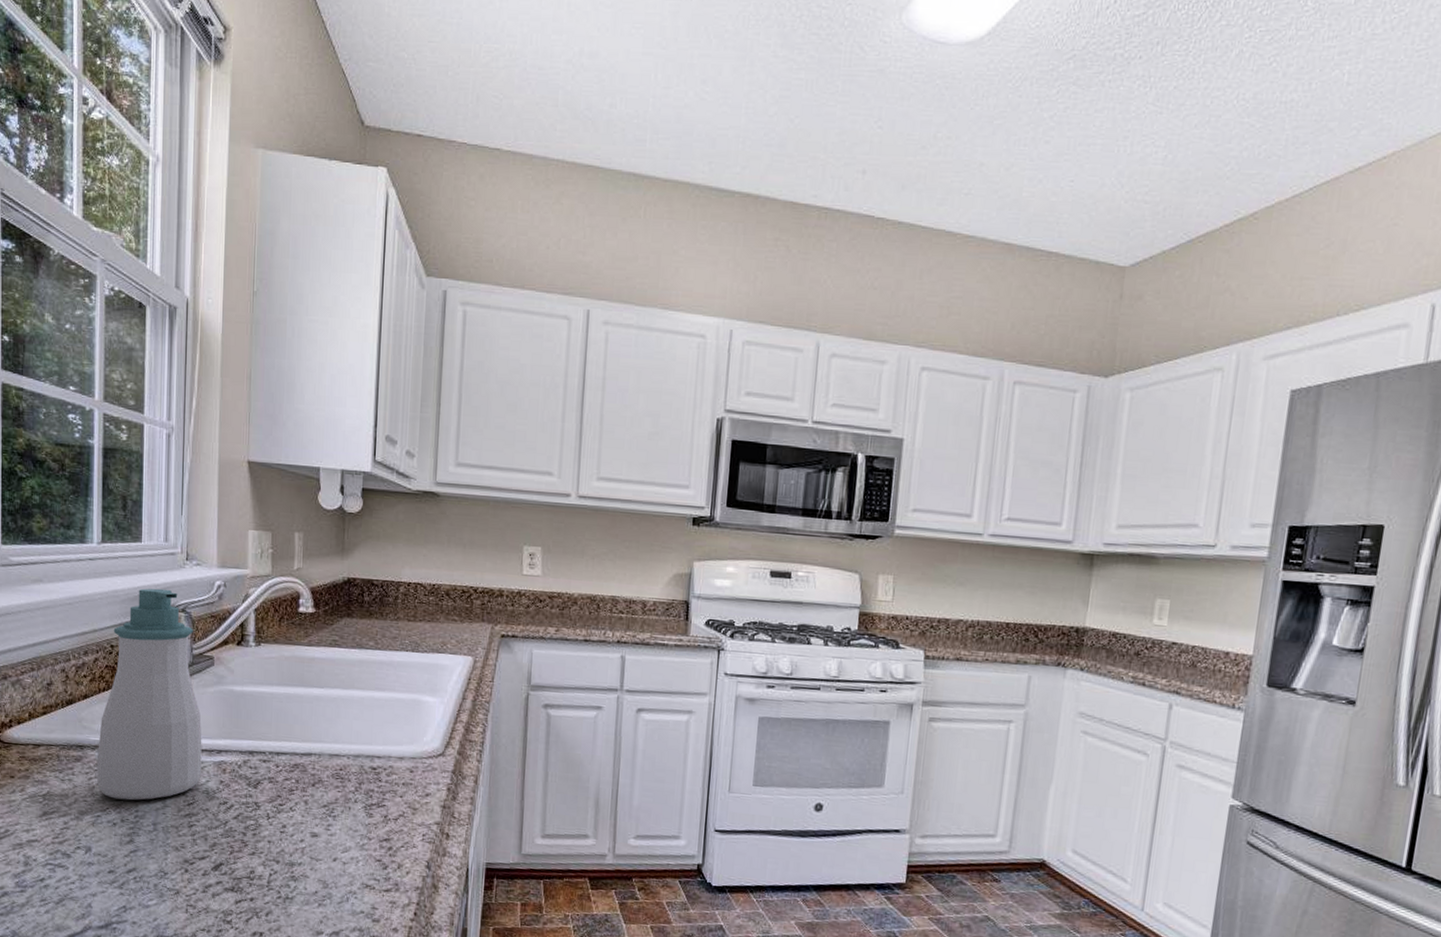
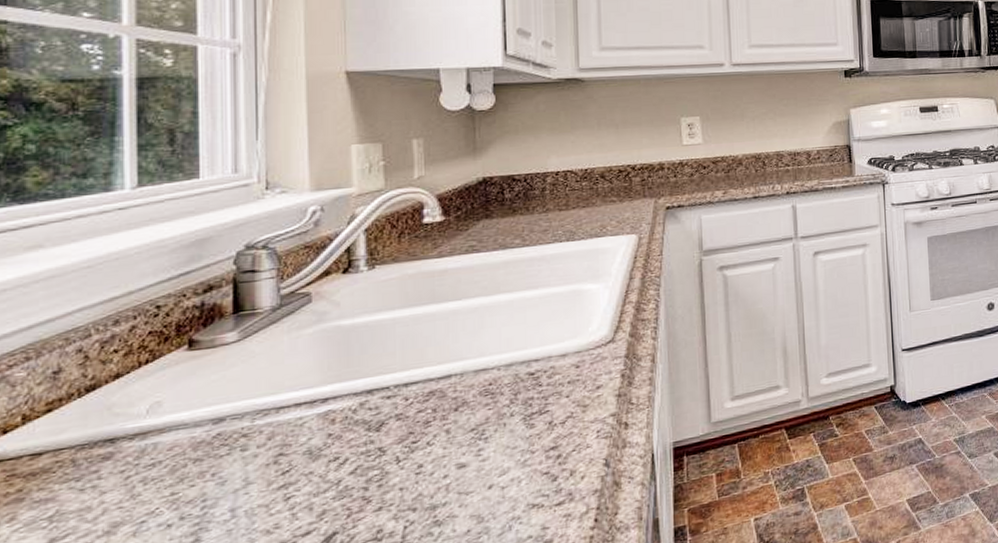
soap bottle: present [97,588,202,801] -> none [139,226,300,494]

